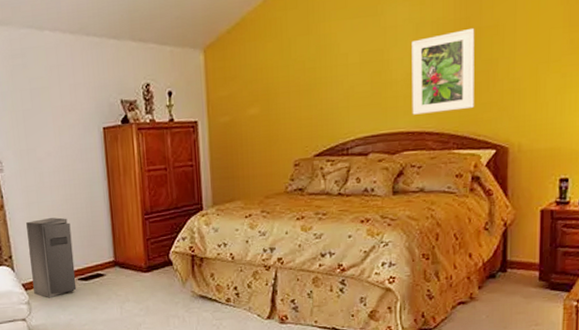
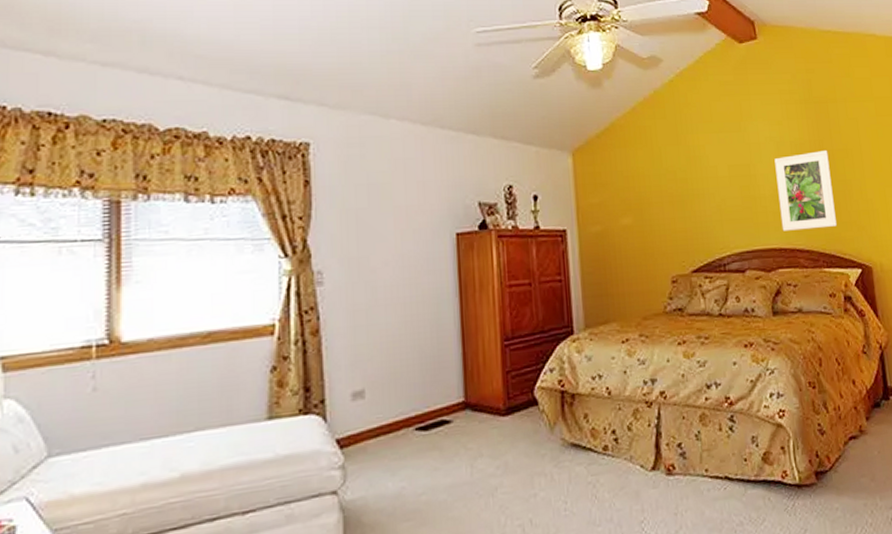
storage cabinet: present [26,217,77,298] -> none [349,345,413,459]

